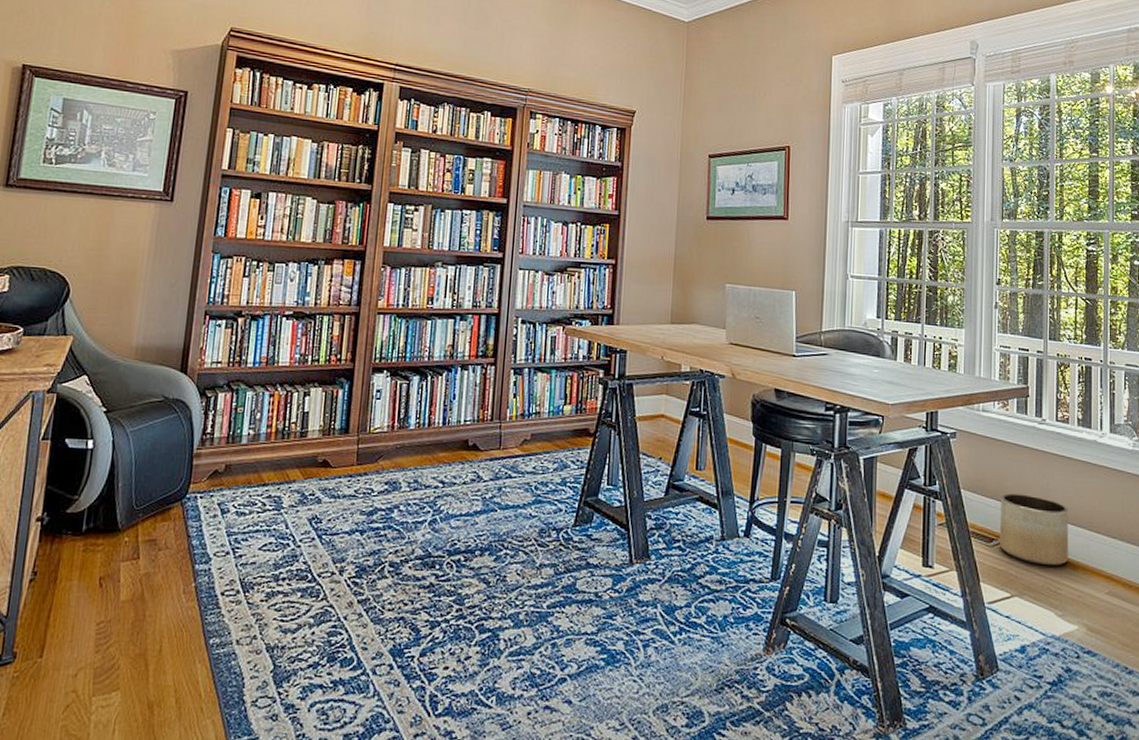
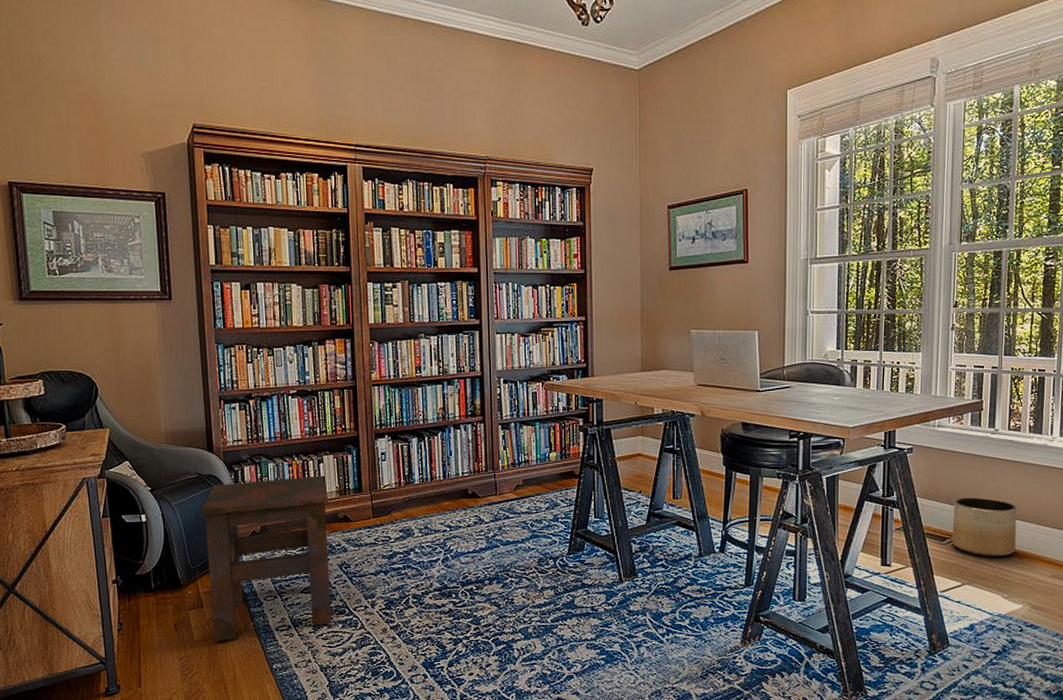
side table: none [143,410,309,605] -> present [200,475,332,642]

